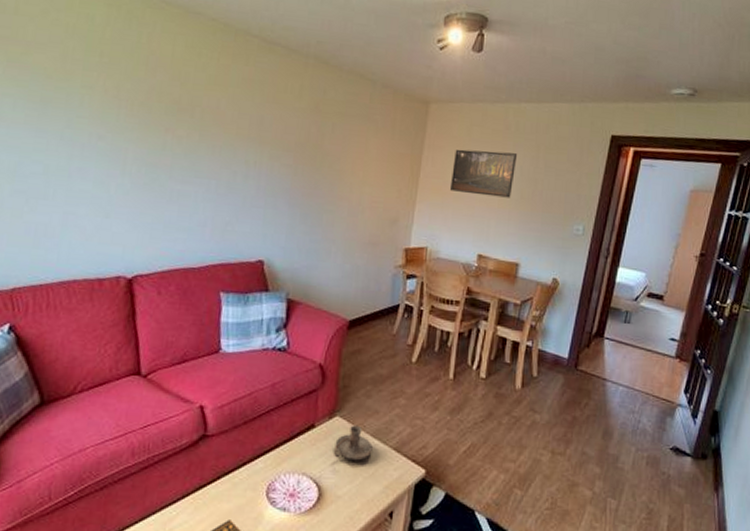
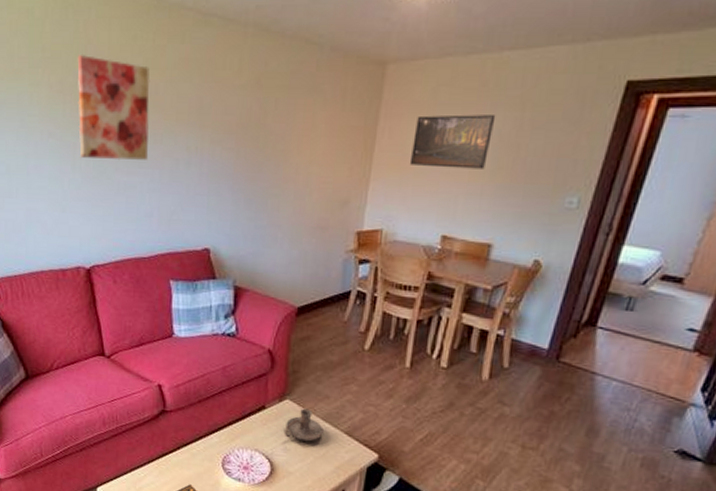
wall art: none [132,63,212,170] -> present [77,54,150,161]

